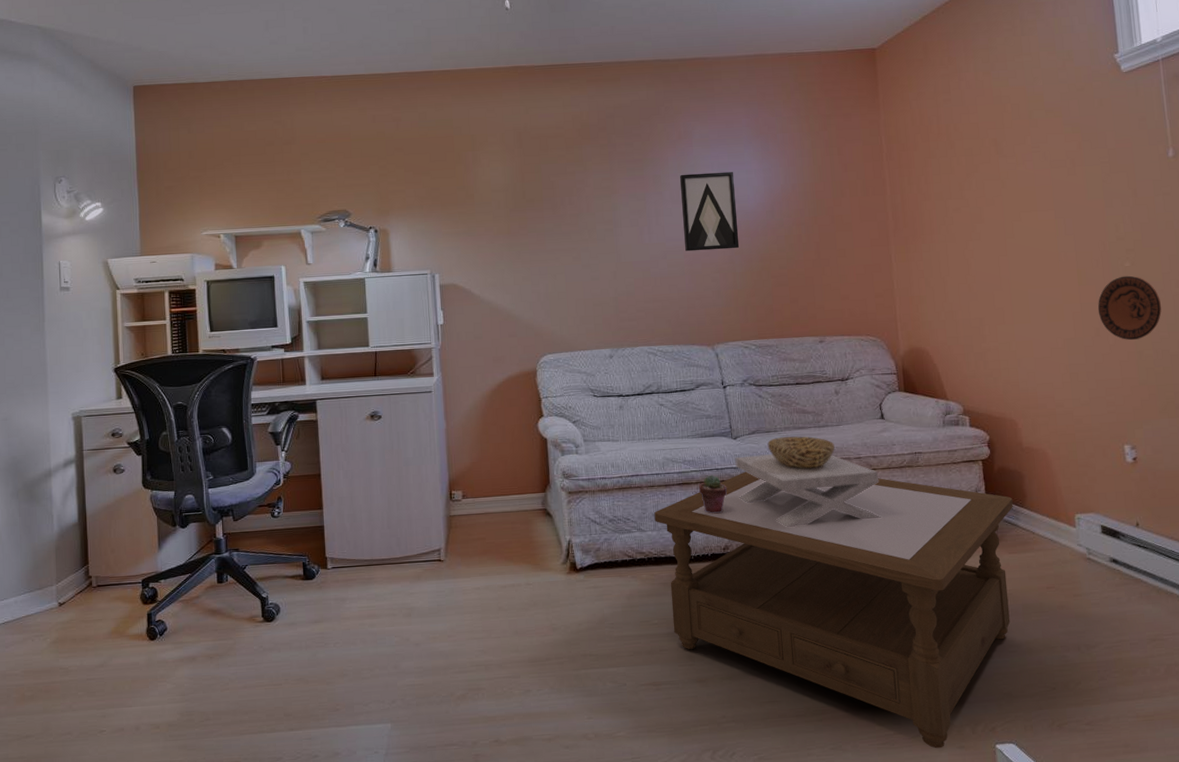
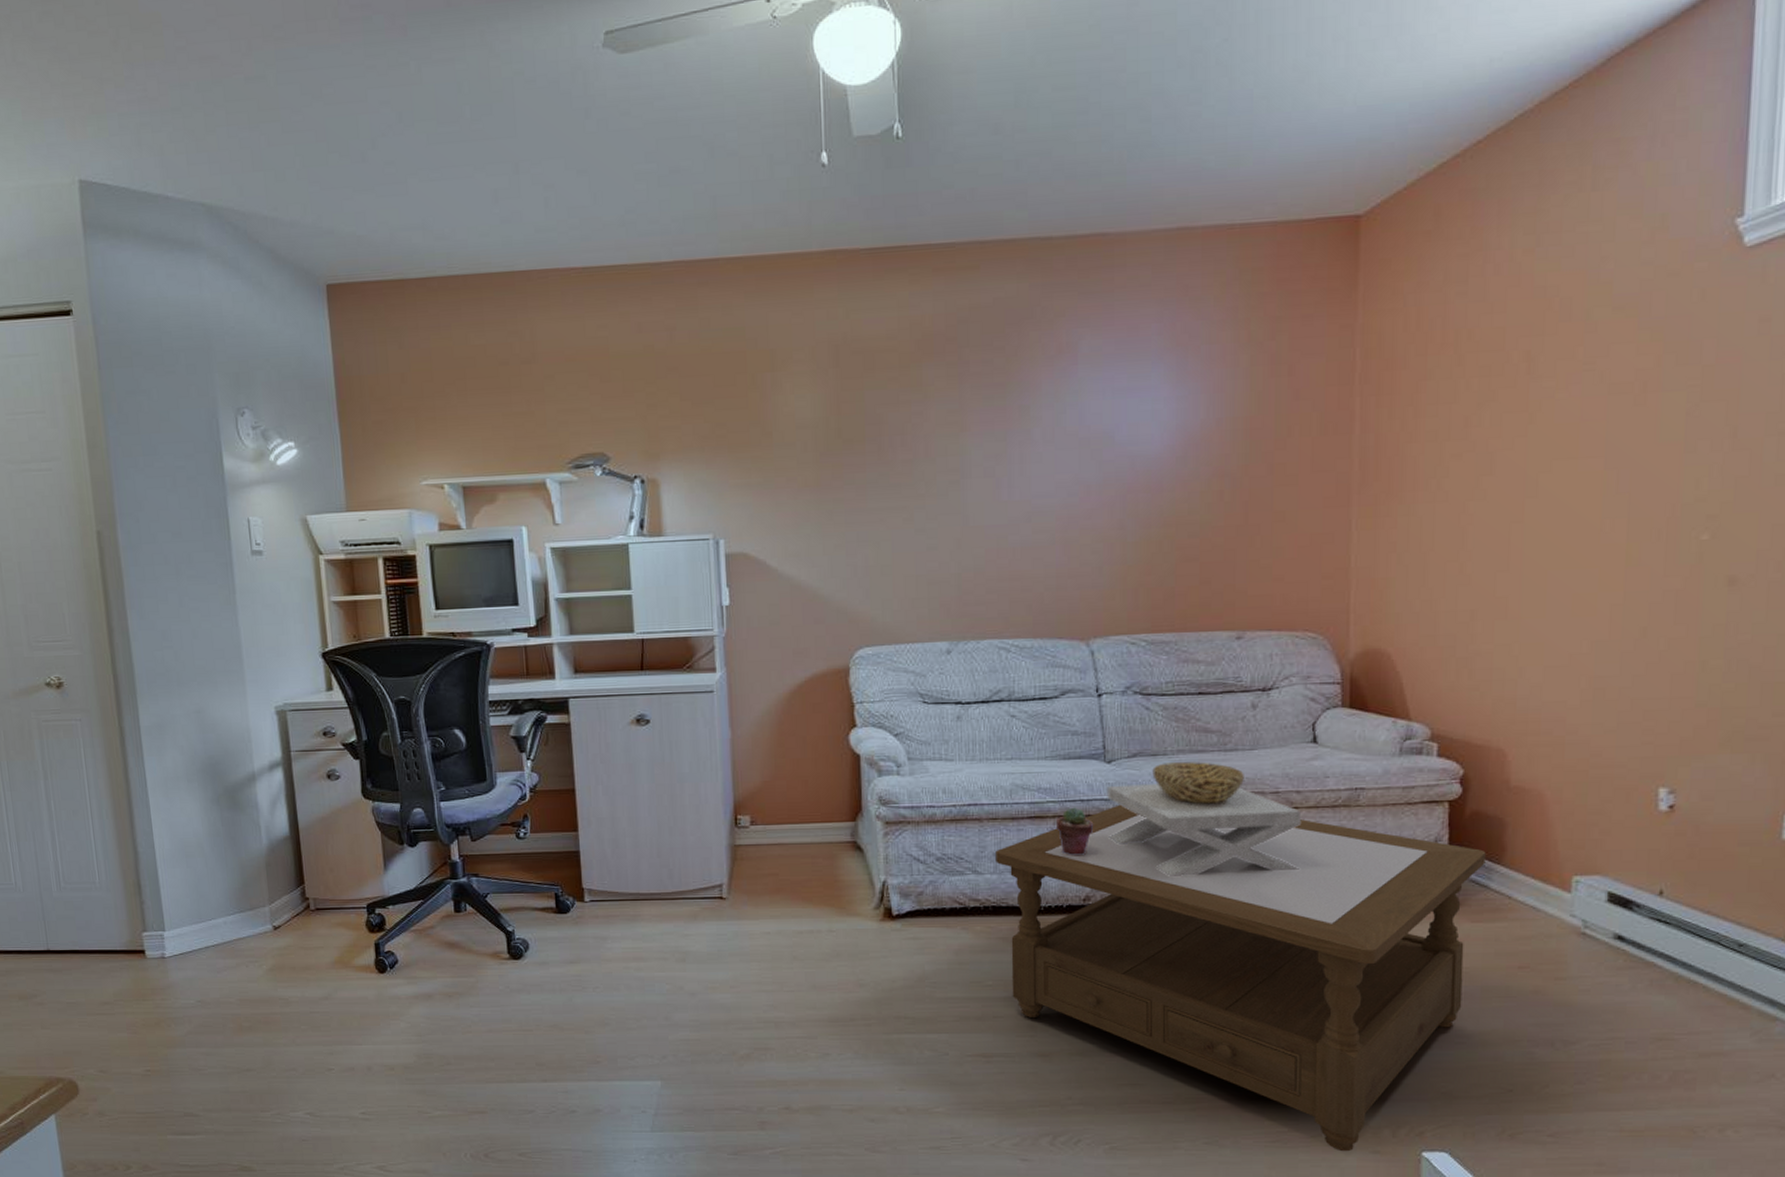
wall art: present [679,171,740,252] -> none [1056,400,1135,513]
decorative plate: present [1097,275,1162,341] -> none [1649,553,1748,646]

